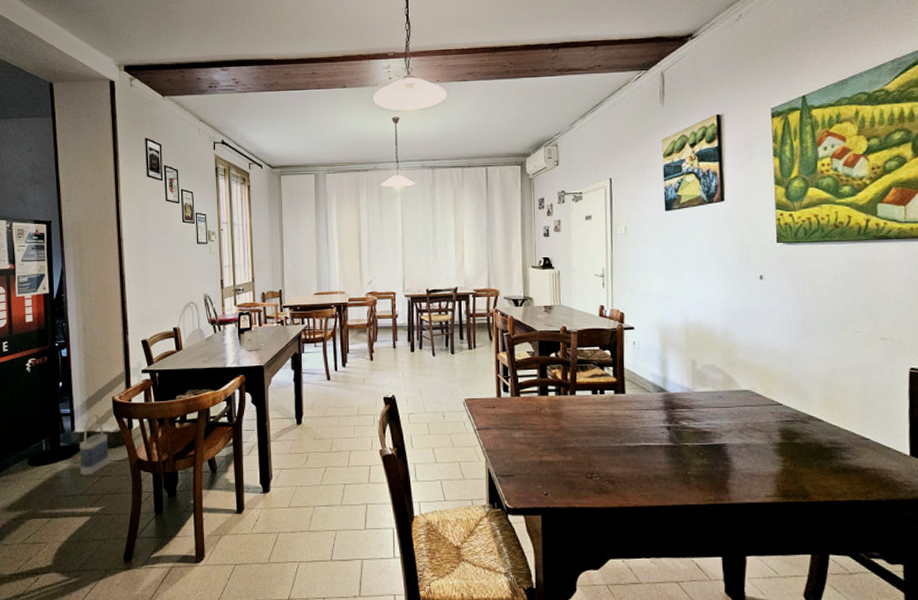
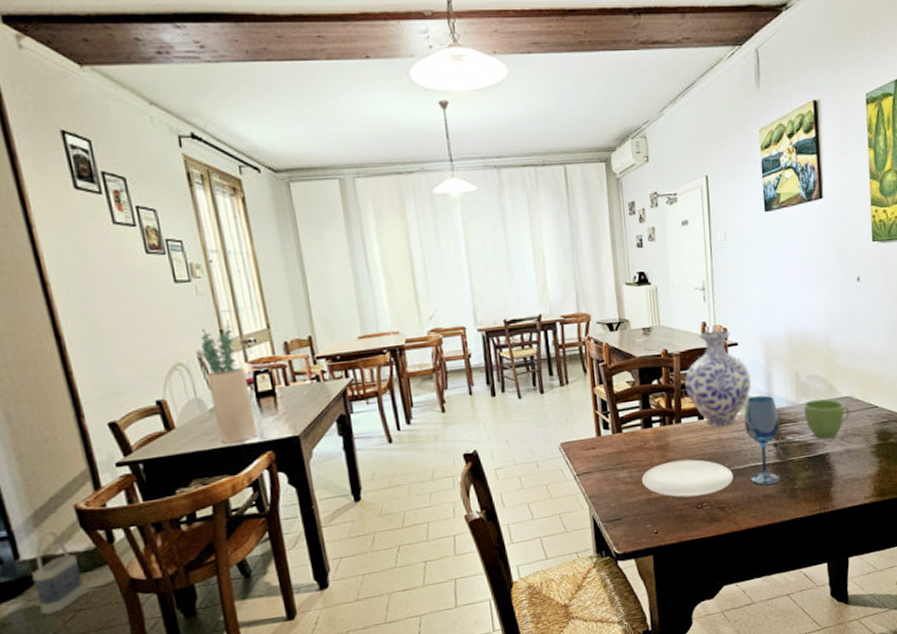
vase: none [207,273,236,366] -> present [201,319,258,444]
mug: present [244,330,268,351] -> none [264,391,301,420]
plate: none [536,429,624,467] -> present [642,459,733,498]
vase: none [581,315,647,403] -> present [685,331,752,426]
wineglass: none [637,379,674,467] -> present [744,395,781,486]
cup: none [699,389,750,429] -> present [803,398,850,439]

